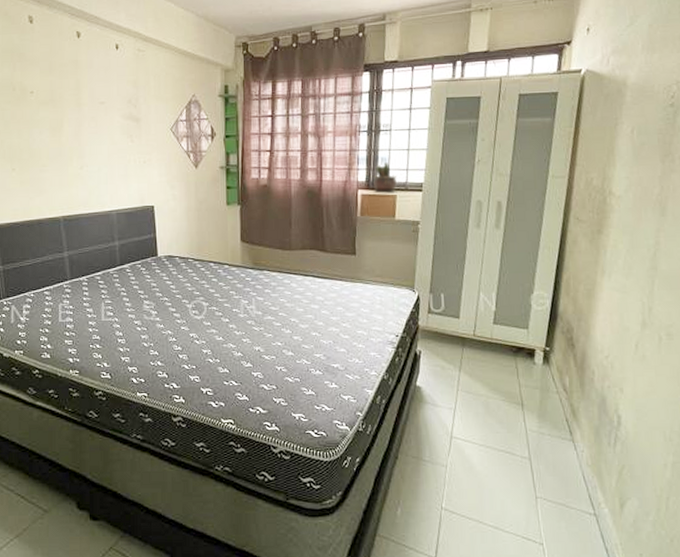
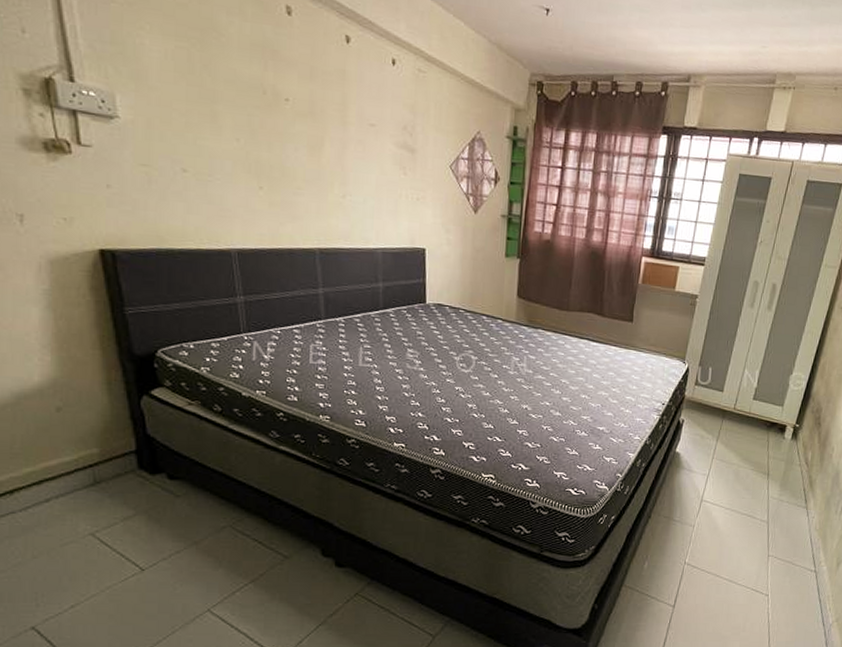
potted cactus: present [373,162,397,194] -> none [656,232,681,265]

